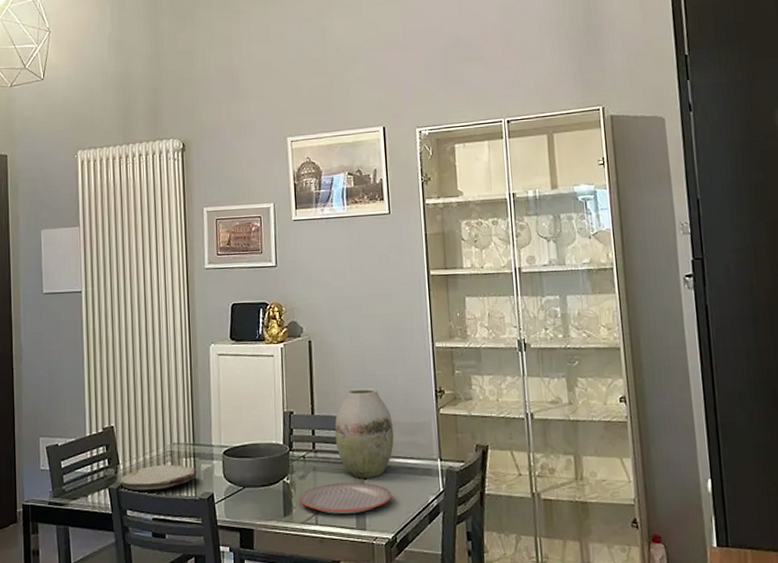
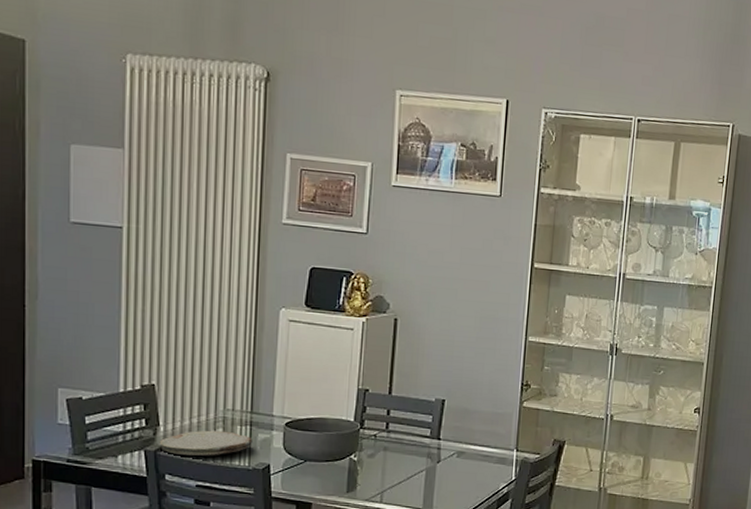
plate: present [299,482,393,514] -> none [365,464,464,495]
vase: present [334,387,394,478] -> none [411,372,474,462]

